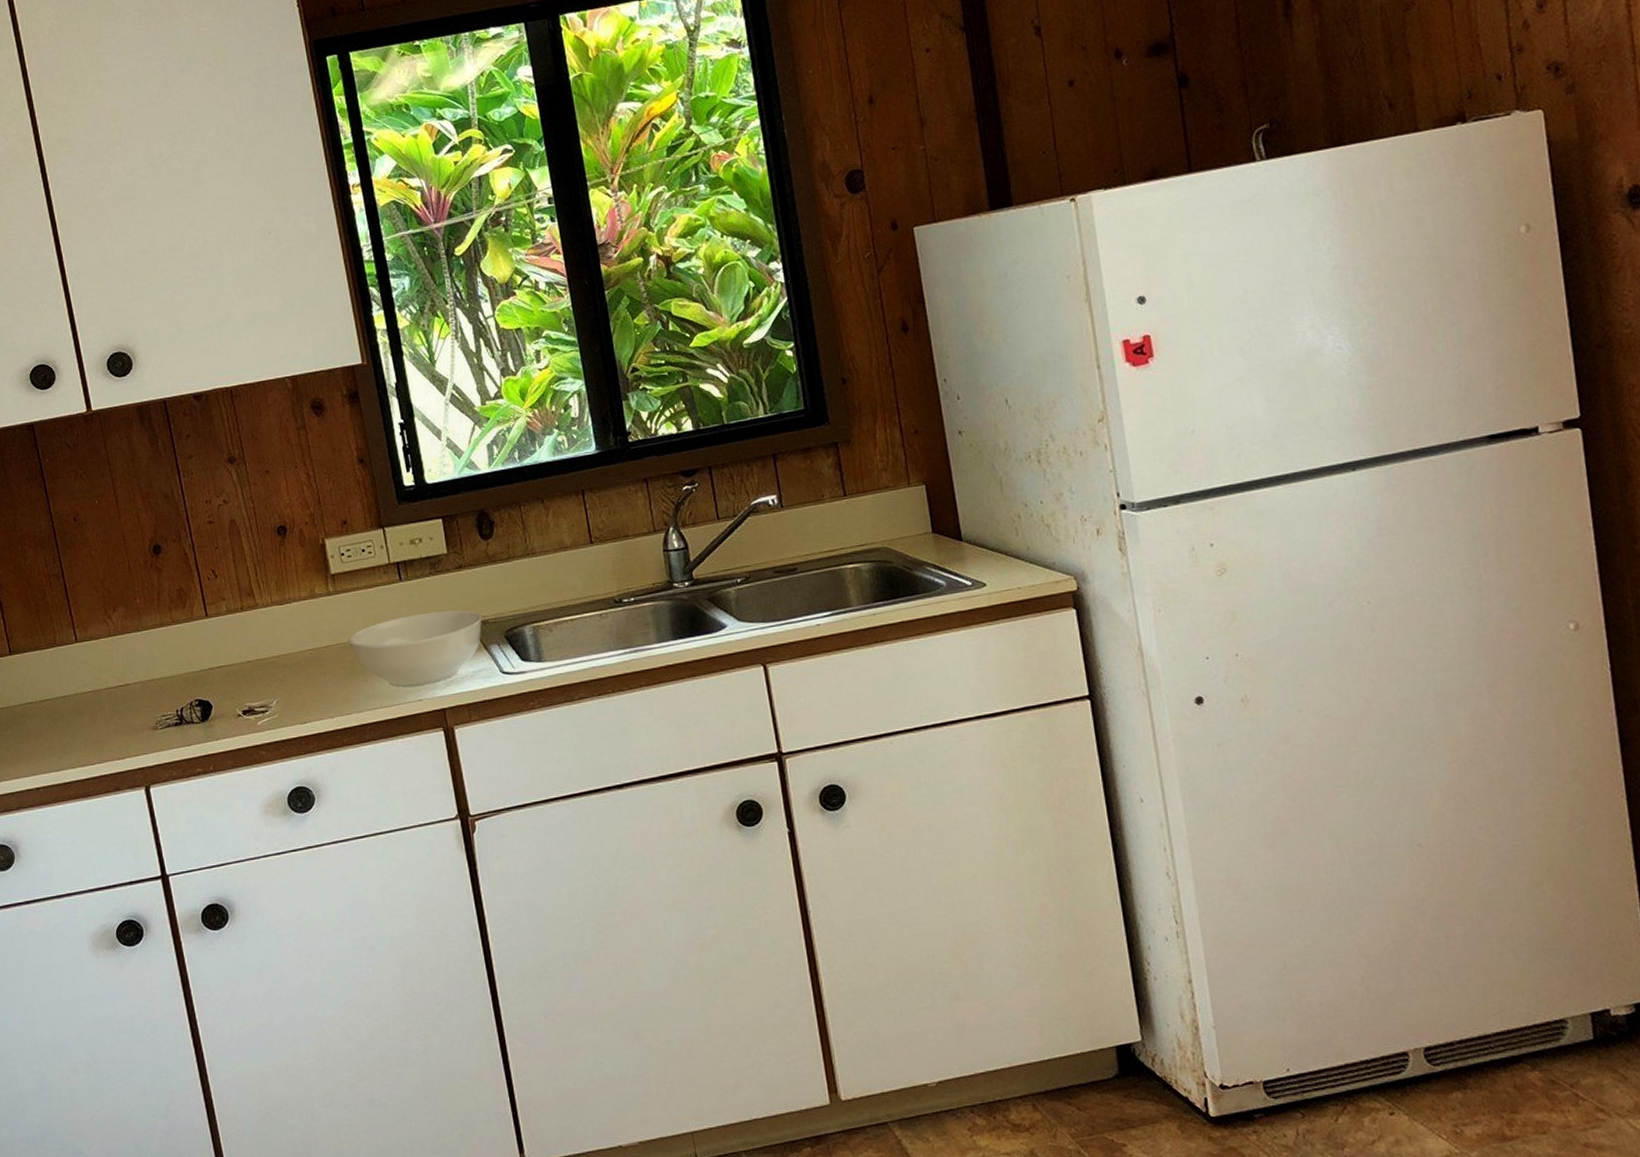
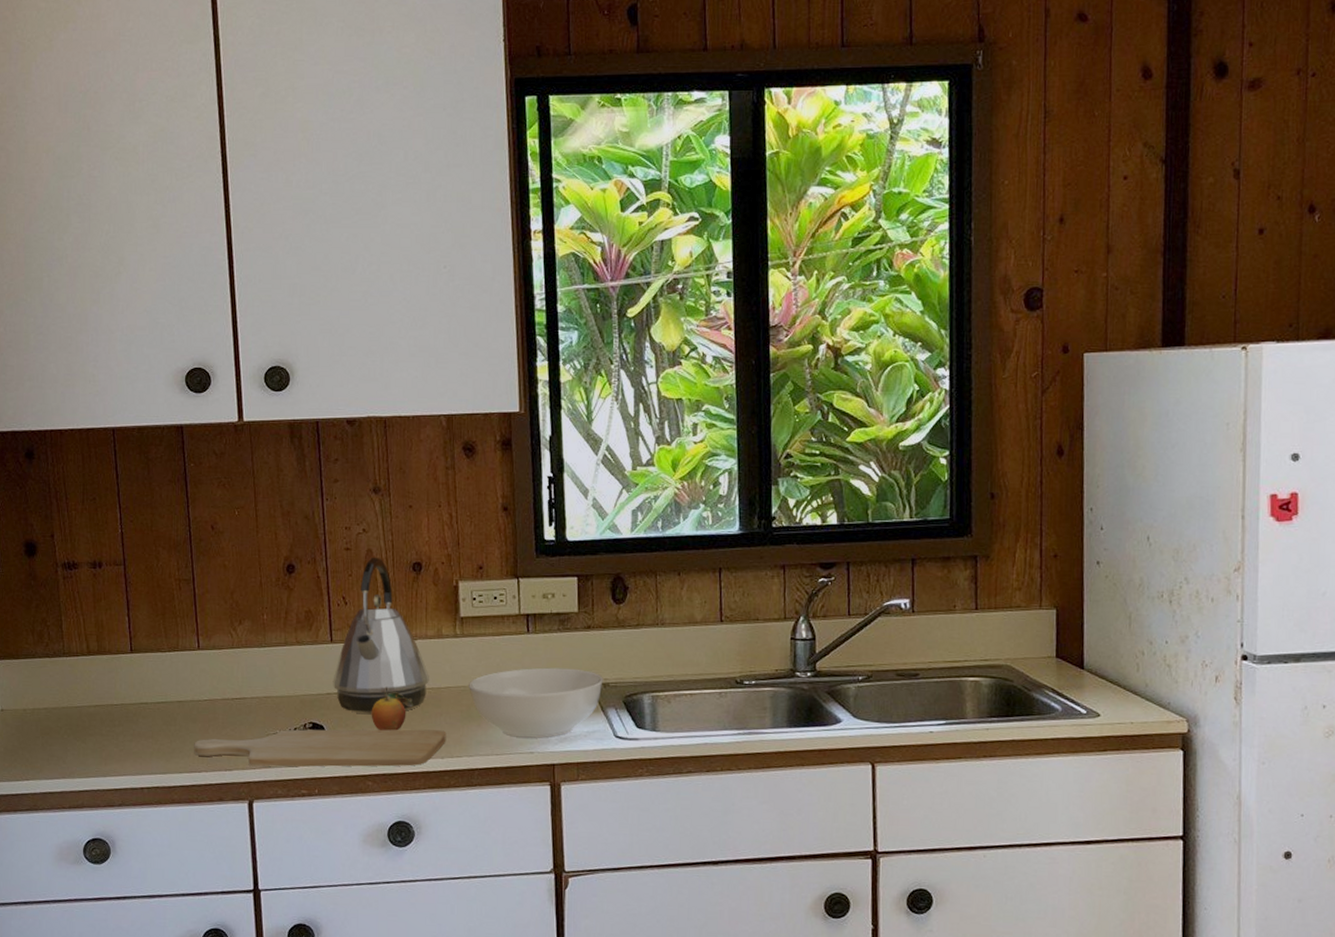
chopping board: none [83,690,334,751] -> present [194,729,447,767]
kettle: none [213,526,309,684] -> present [332,557,429,715]
fruit: none [255,654,297,698] -> present [371,687,414,731]

